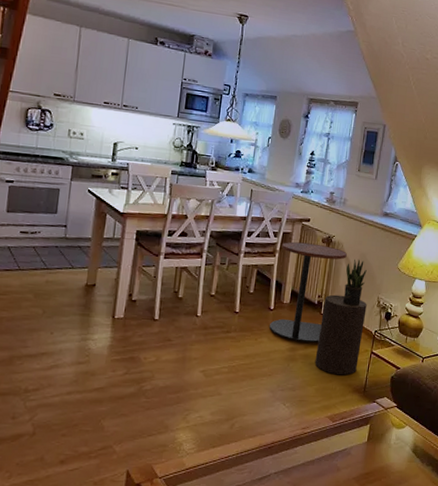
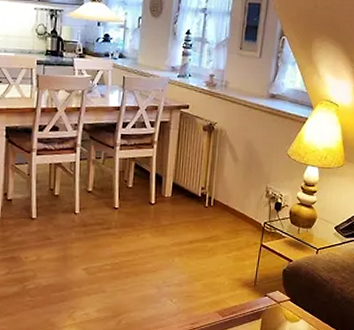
side table: present [269,241,347,343] -> none [151,131,231,237]
stool: present [315,294,367,375] -> none [201,186,255,270]
potted plant: present [342,259,367,307] -> none [228,146,253,198]

